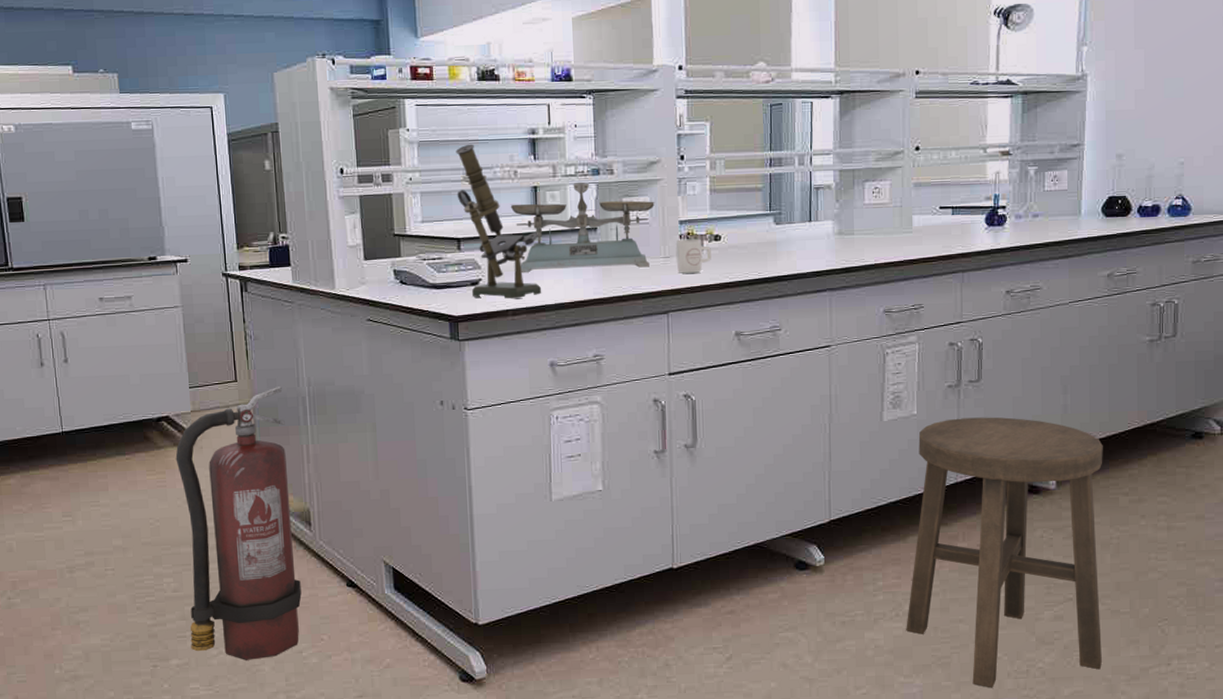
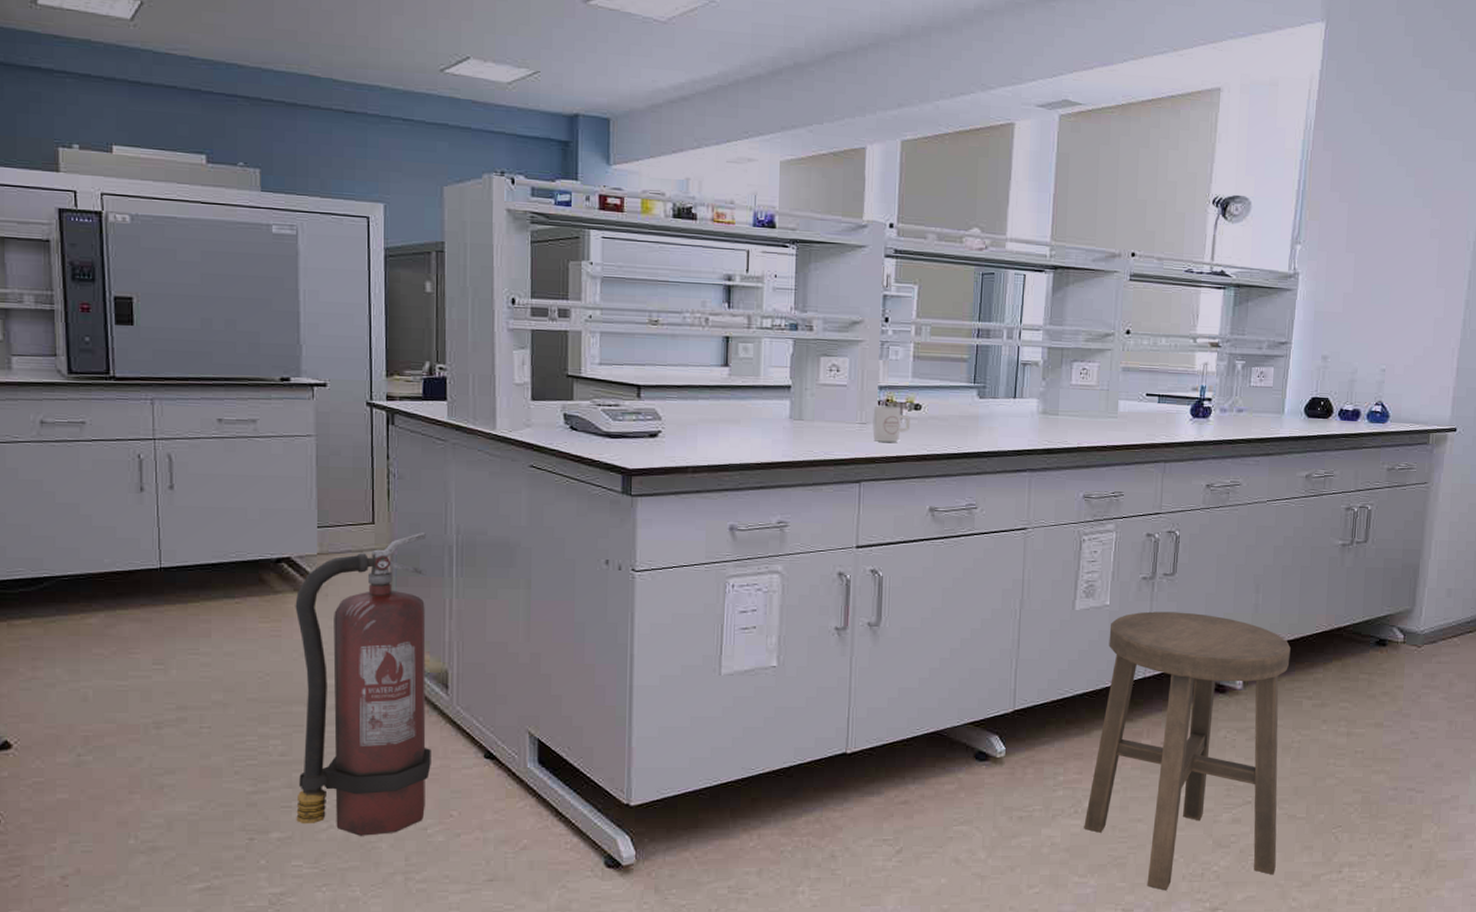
microscope: present [456,144,542,300] -> none [640,284,727,456]
balance scale: present [510,182,656,274] -> none [698,335,855,432]

